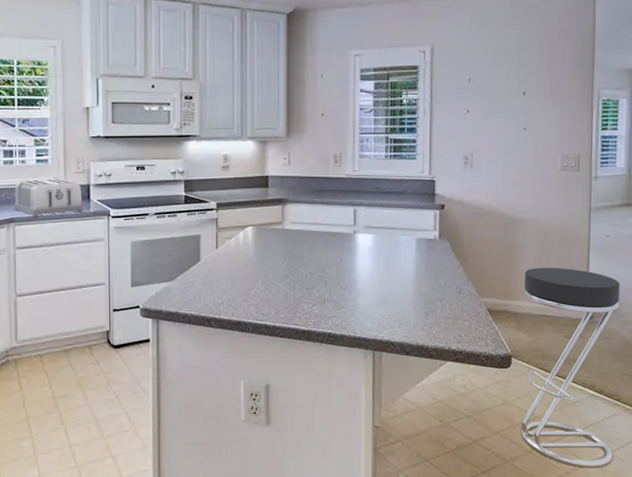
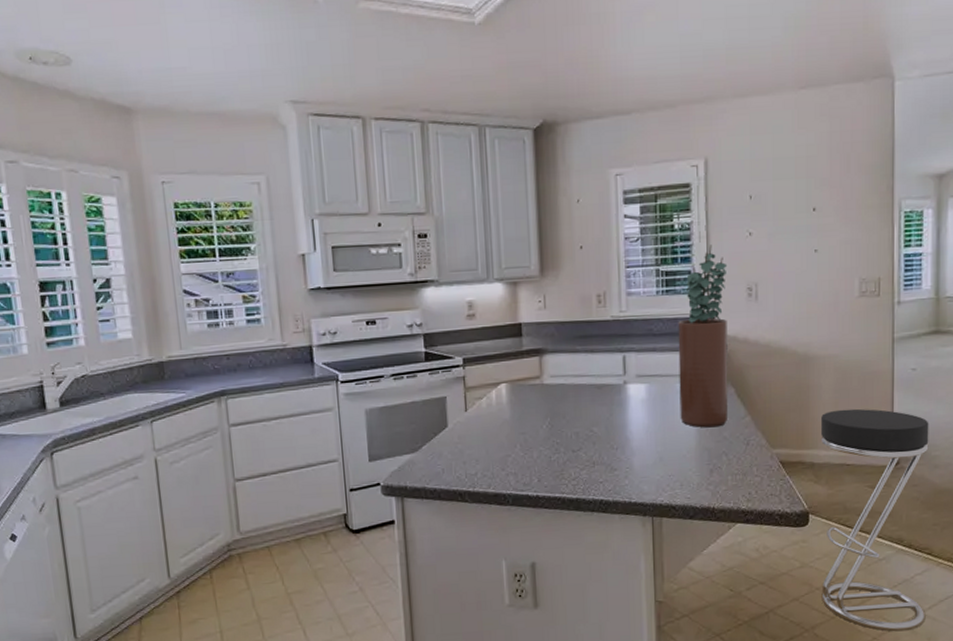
toaster: present [14,178,84,217] -> none [223,340,307,388]
vase: none [401,119,447,276] -> present [678,245,728,428]

